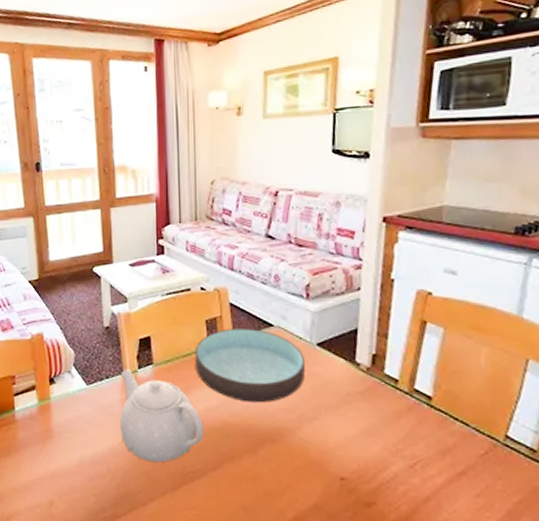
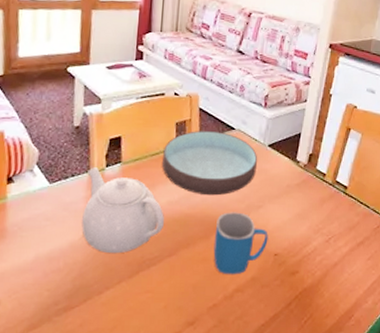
mug: none [263,423,330,500] -> present [213,212,268,275]

